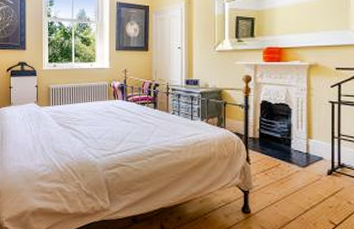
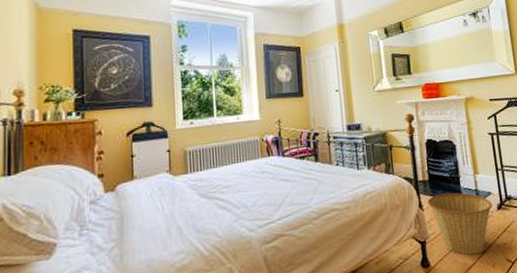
basket: none [255,152,322,211] -> present [427,192,492,255]

